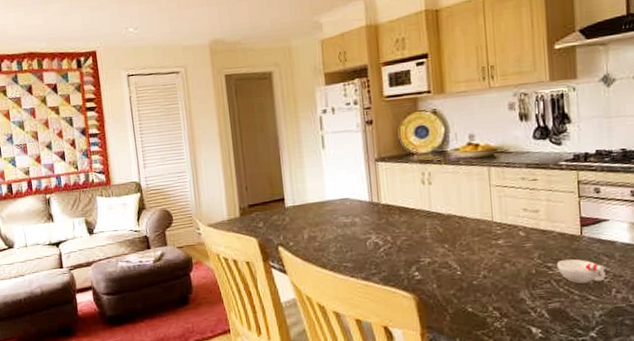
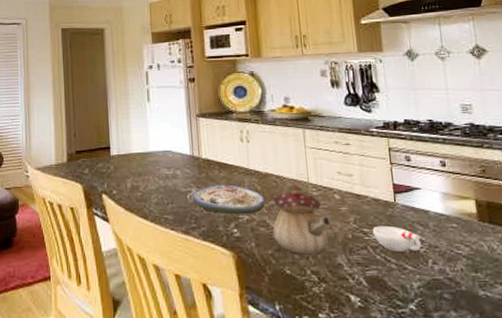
soup: none [372,228,448,258] -> present [193,185,266,215]
teapot: none [449,224,515,293] -> present [266,184,332,255]

